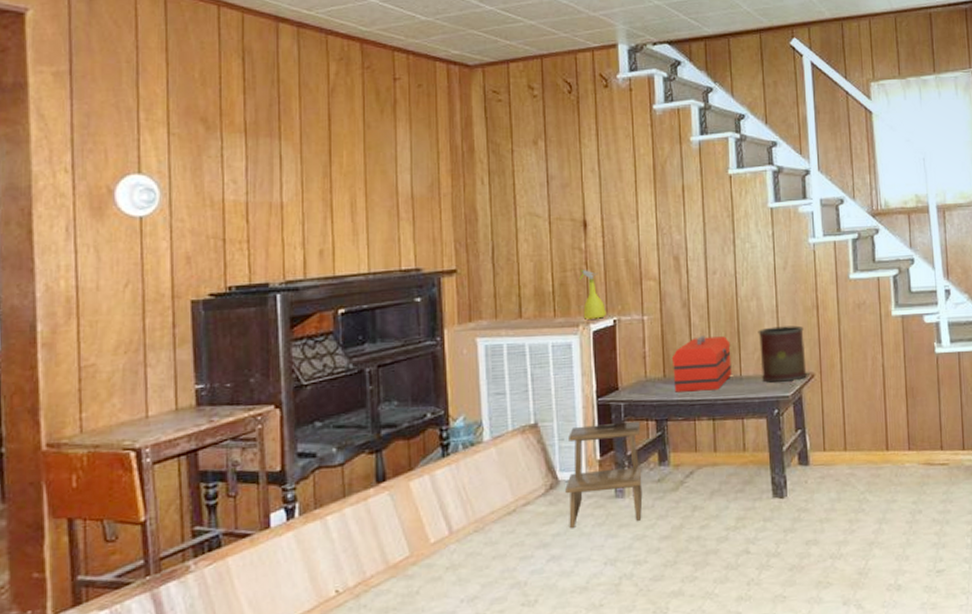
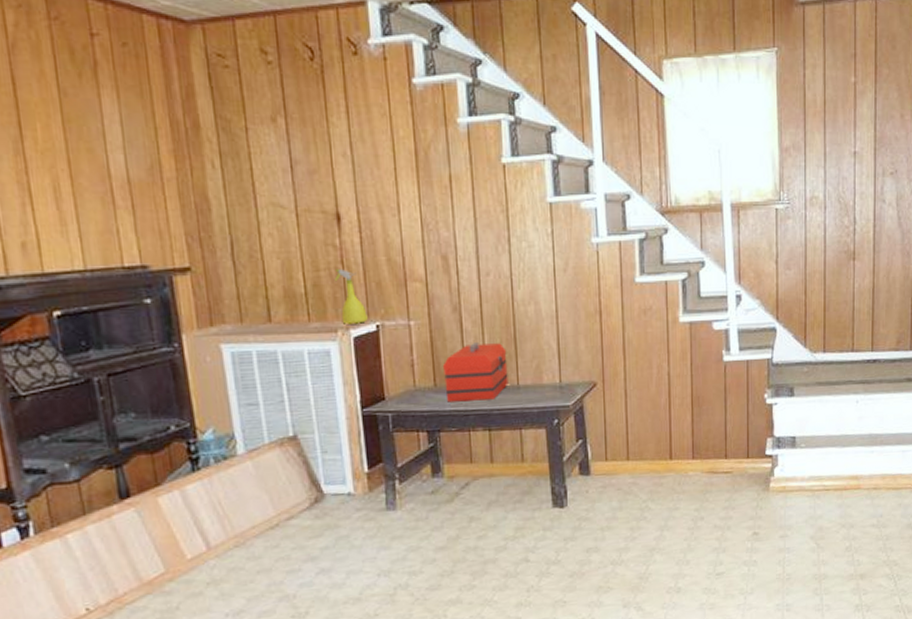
step stool: present [565,421,643,529] -> none [331,432,416,542]
paint can: present [758,325,807,383] -> none [536,332,589,392]

